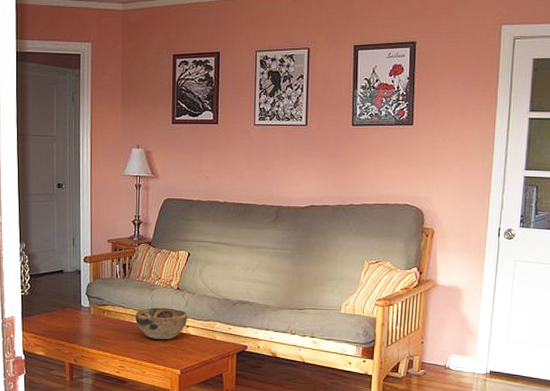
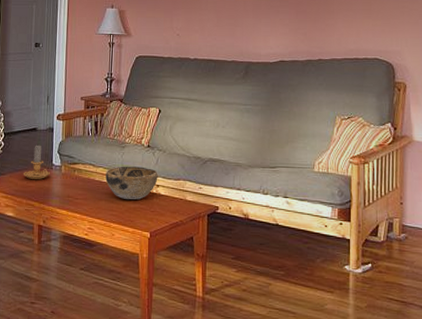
candle: none [51,286,79,321] -> present [23,145,50,180]

